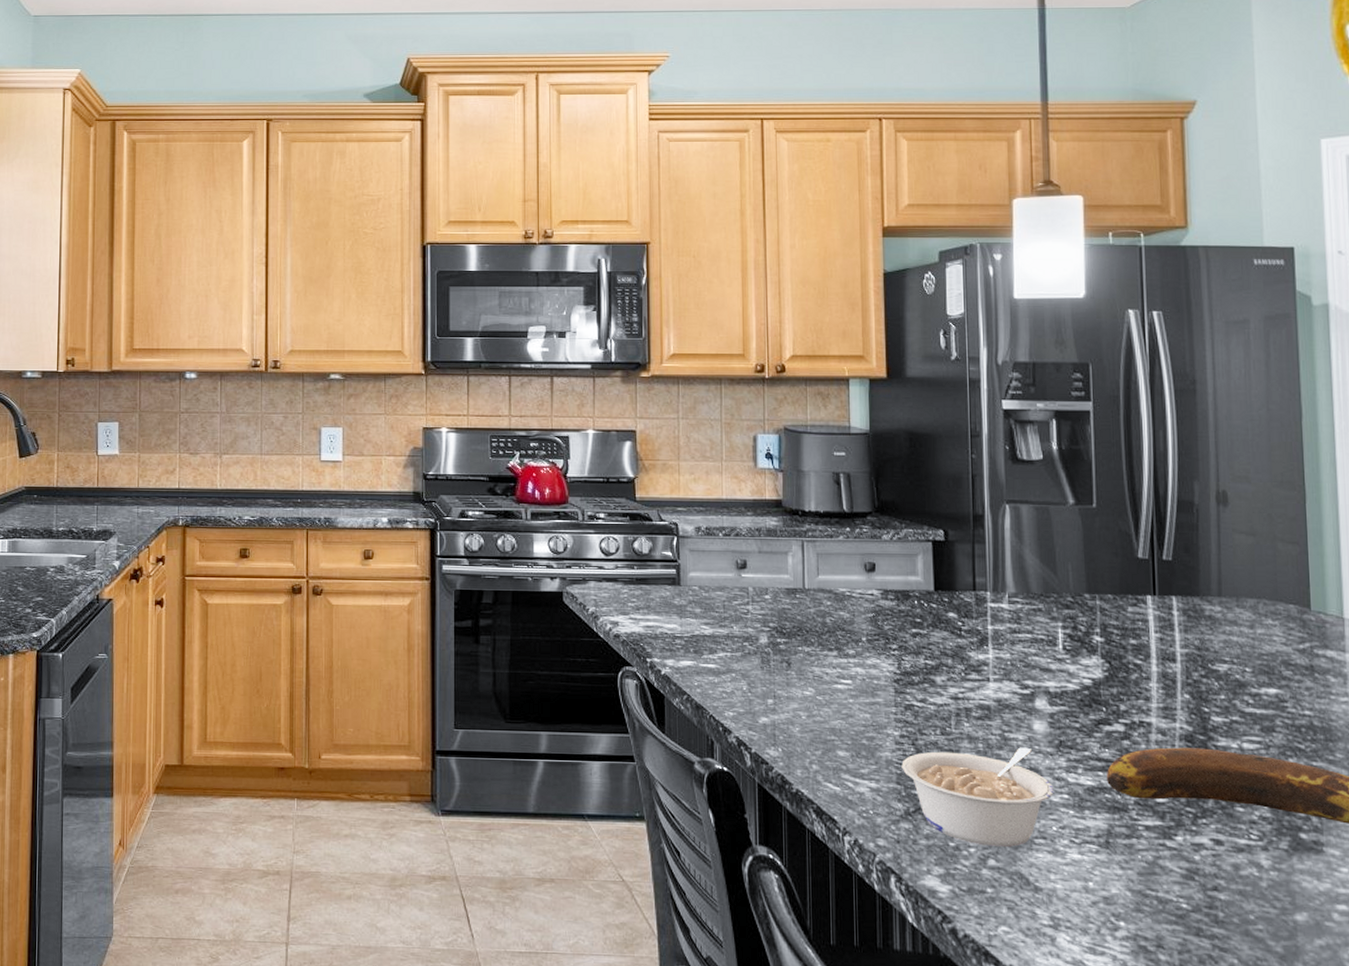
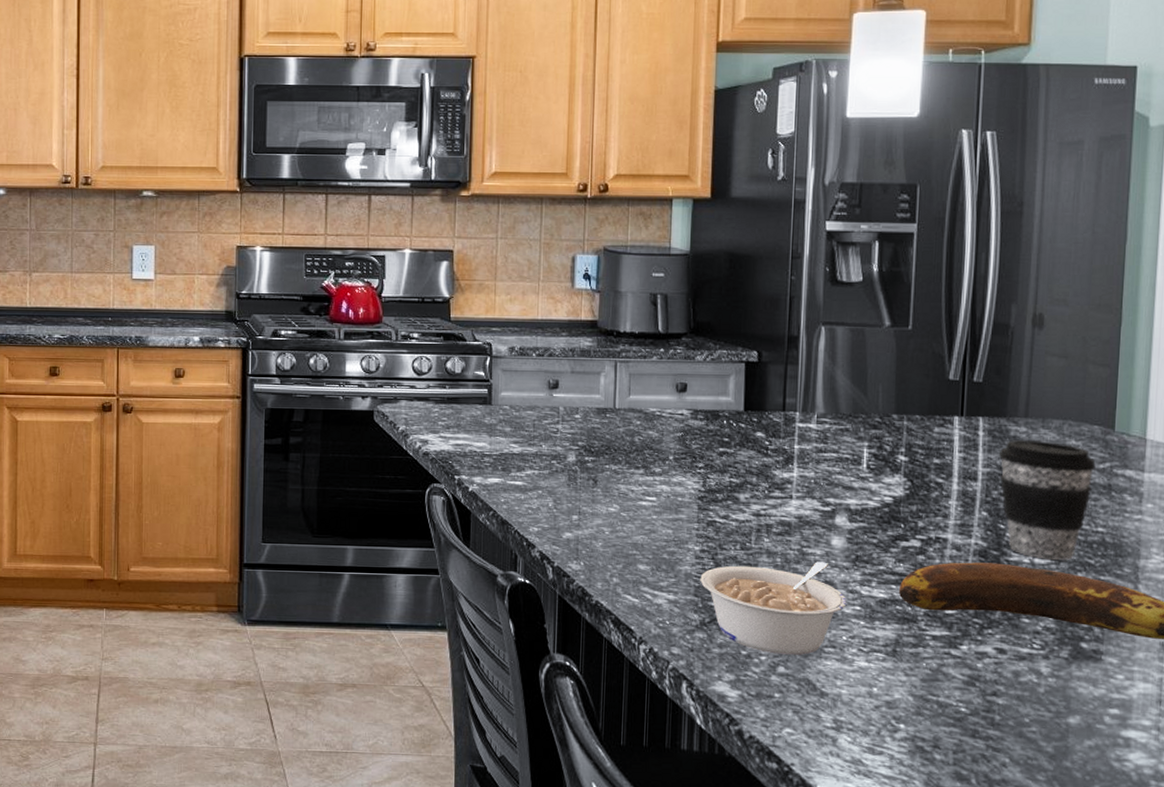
coffee cup: none [1195,619,1297,745] -> present [998,439,1097,560]

